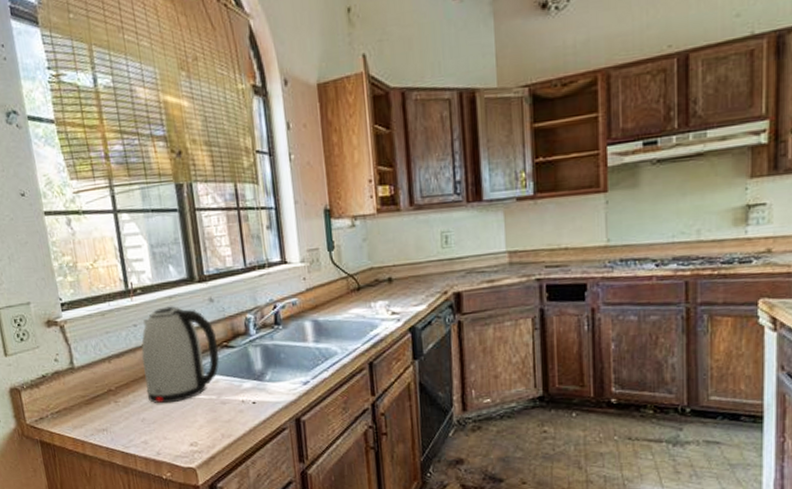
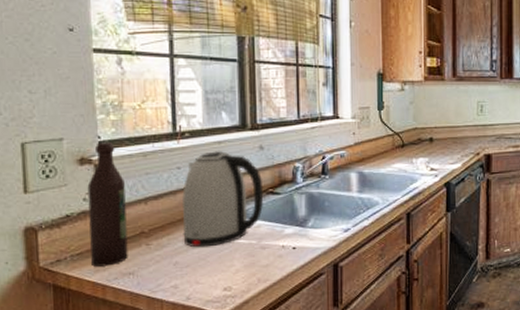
wine bottle: none [56,303,100,424] -> present [87,142,128,267]

